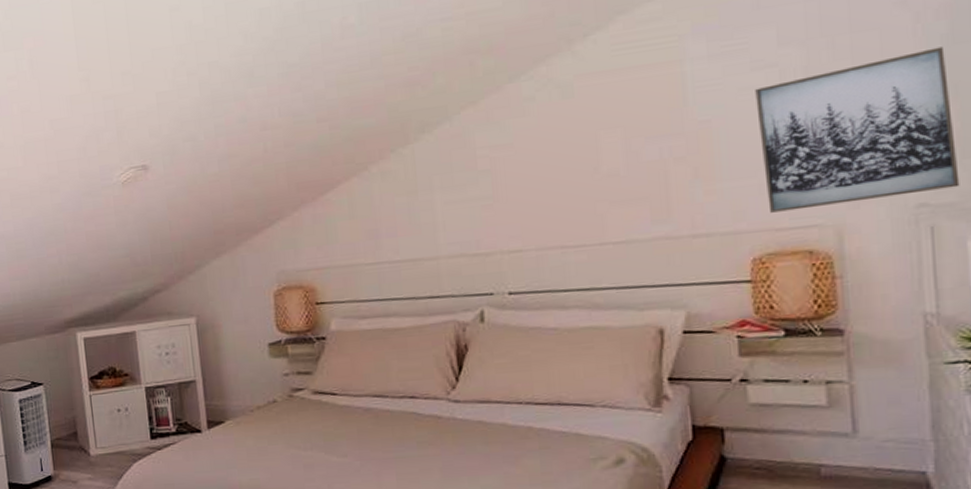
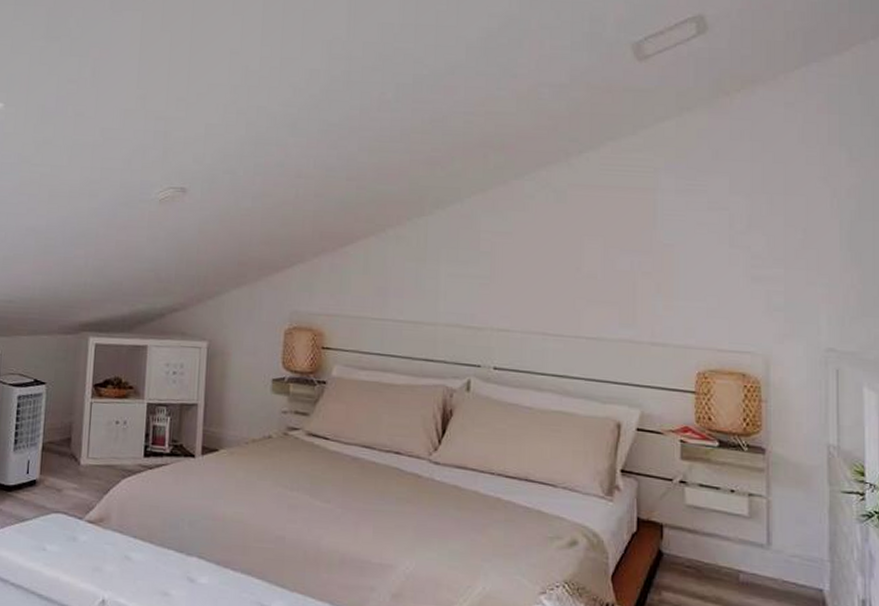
wall art: present [755,46,960,213] -> none [710,220,860,340]

